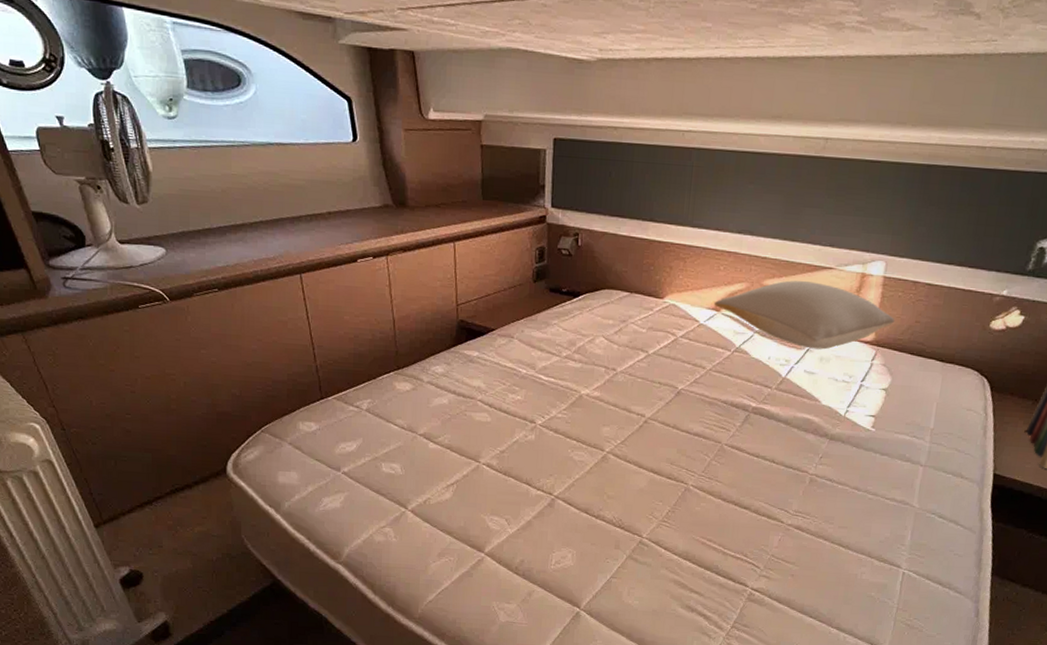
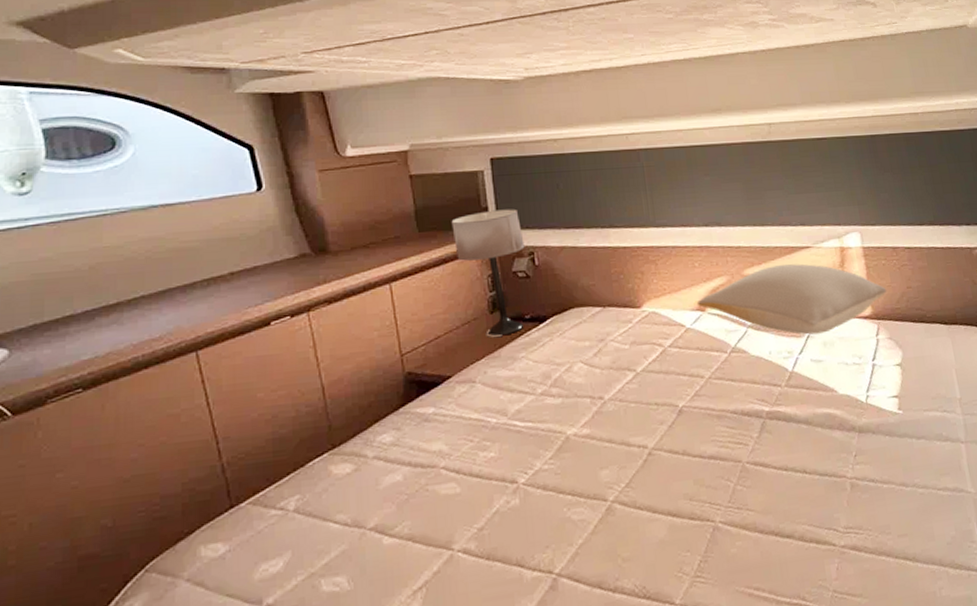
table lamp: none [511,188,572,304] -> present [451,208,525,338]

